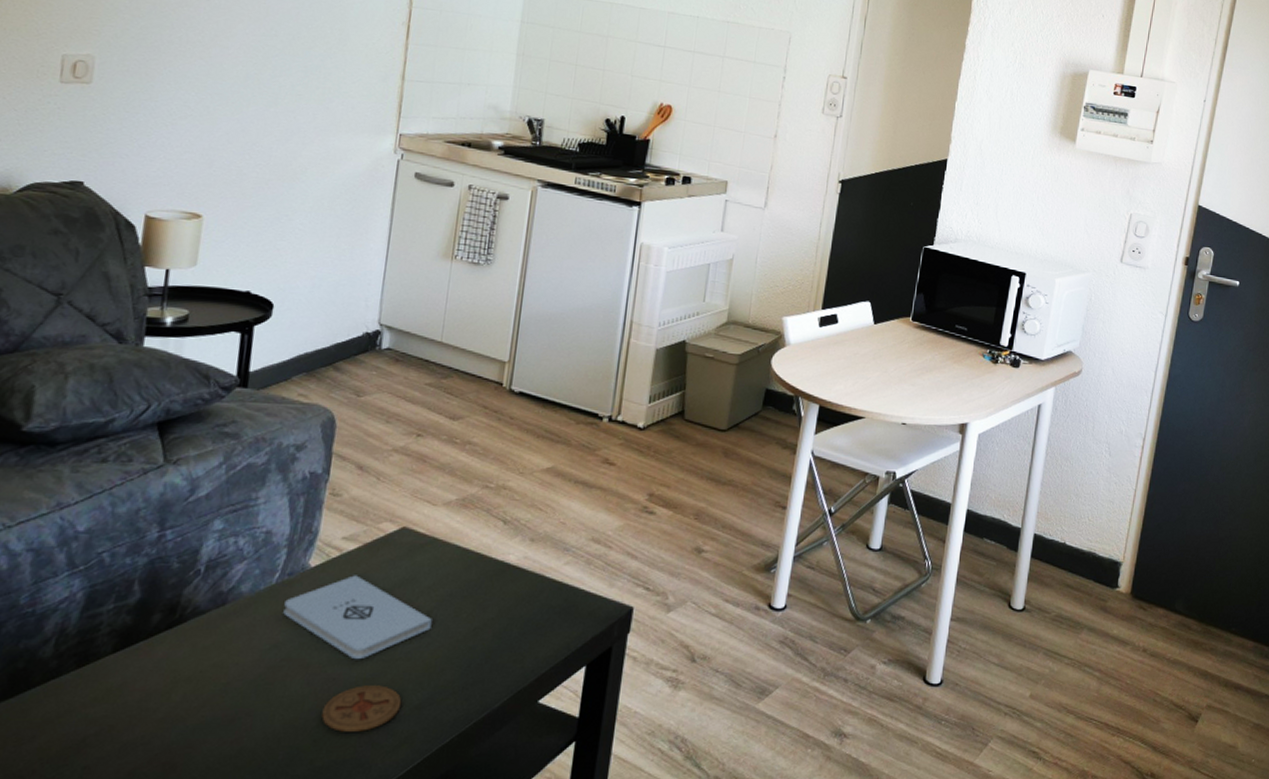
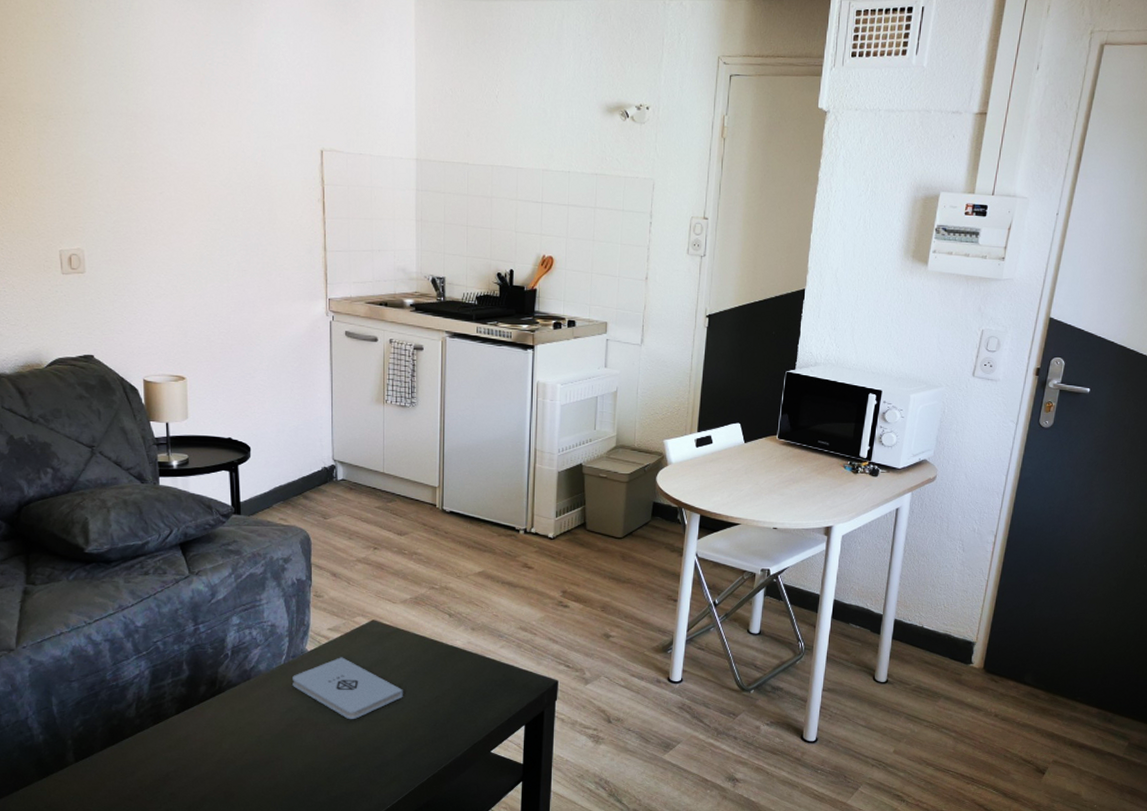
coaster: present [321,685,402,732] -> none [331,739,388,772]

